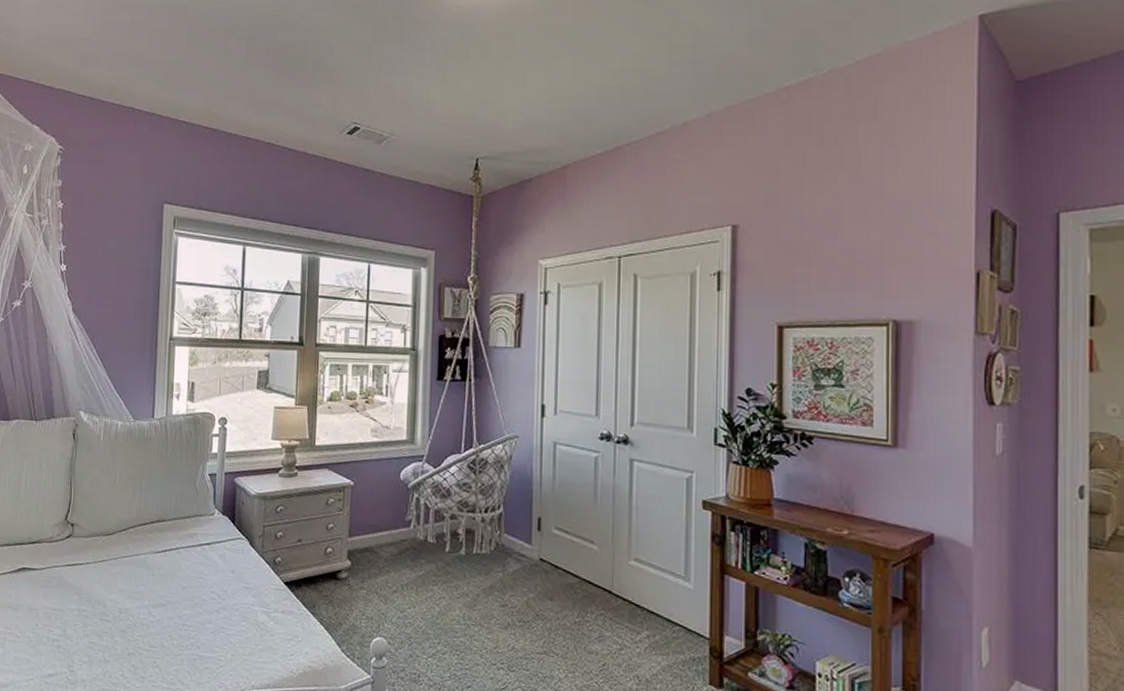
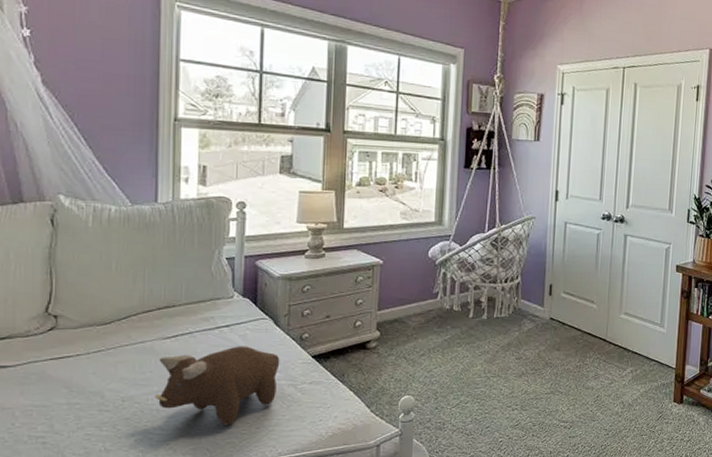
plush toy: none [146,565,255,650] -> present [155,346,280,426]

